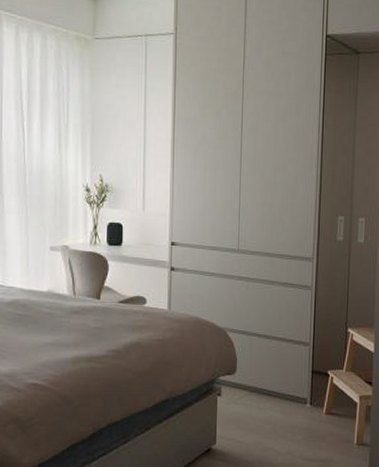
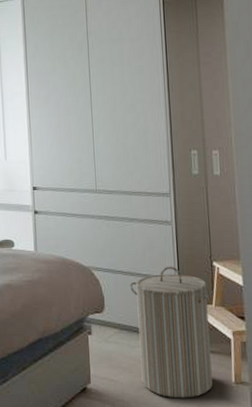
laundry hamper: none [264,331,346,459] -> present [130,266,214,399]

